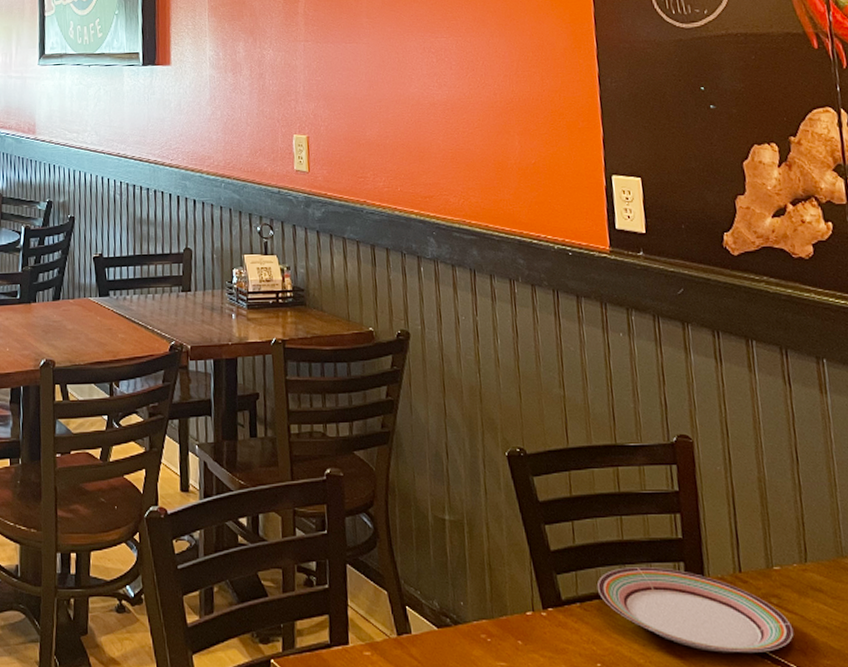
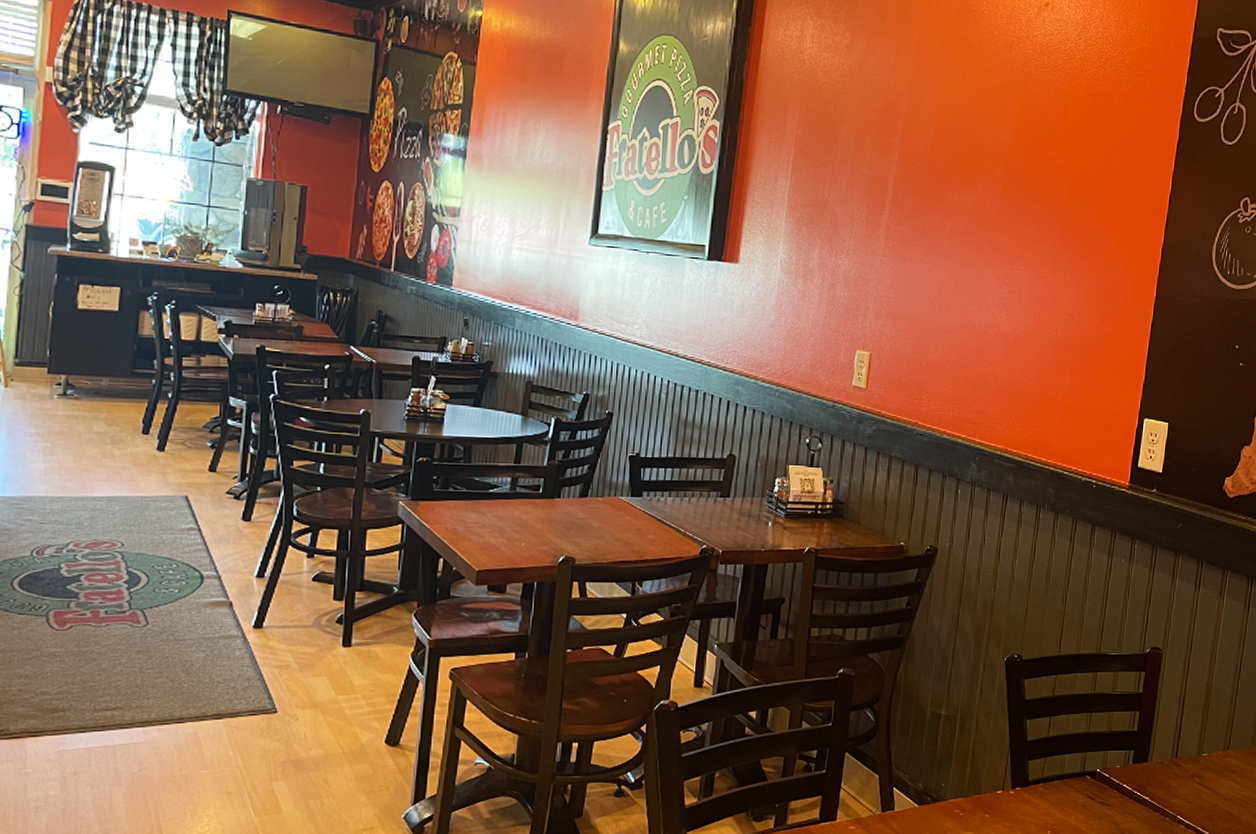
plate: present [597,567,794,653] -> none [1060,754,1207,821]

